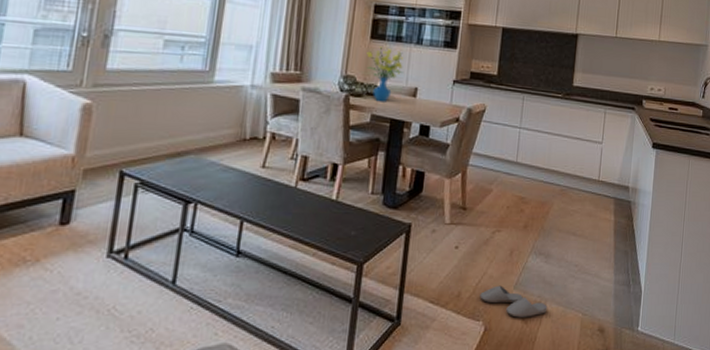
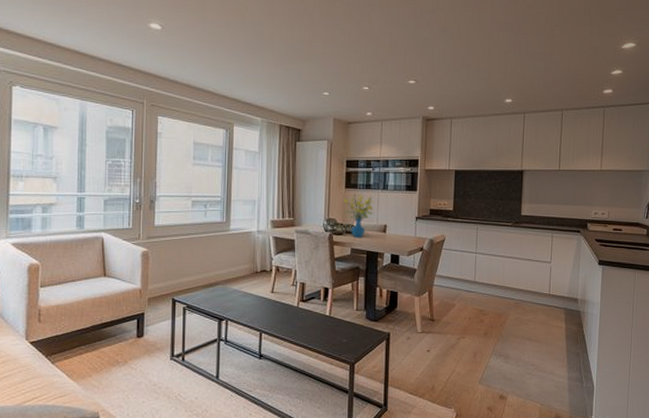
slippers: present [480,285,548,318] -> none [450,381,509,406]

